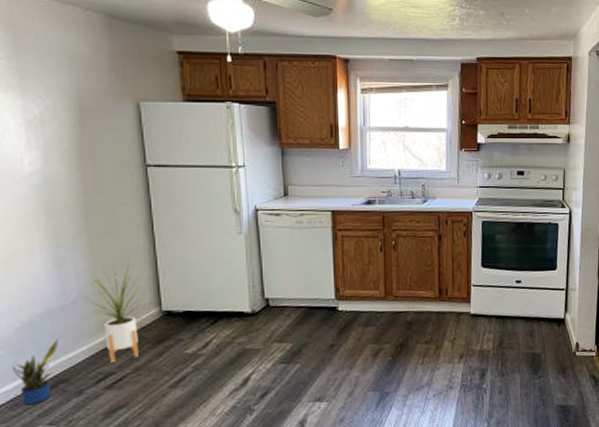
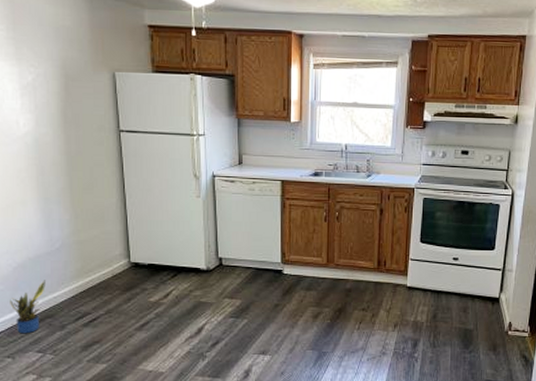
house plant: present [86,262,146,363] -> none [68,217,118,304]

